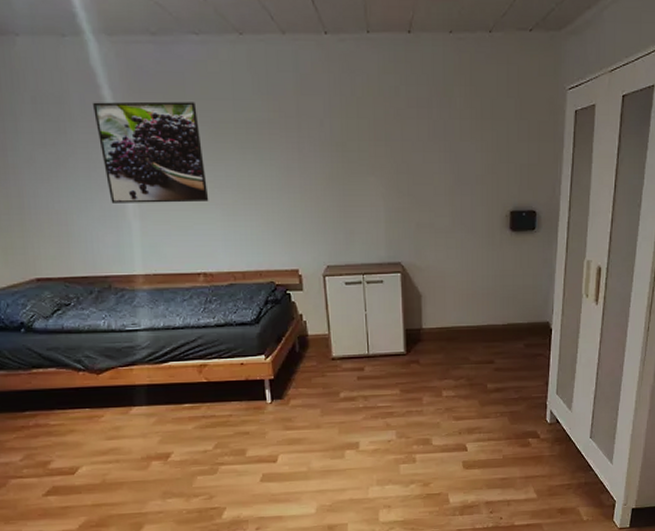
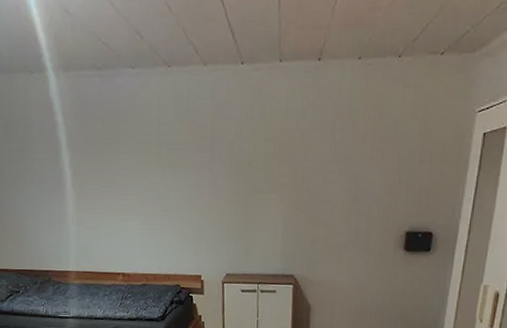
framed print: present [93,101,209,203] -> none [49,126,132,212]

